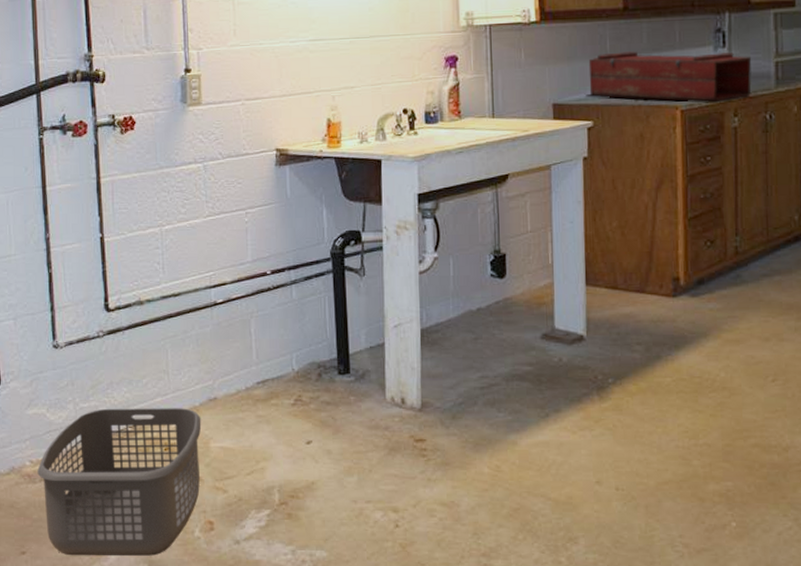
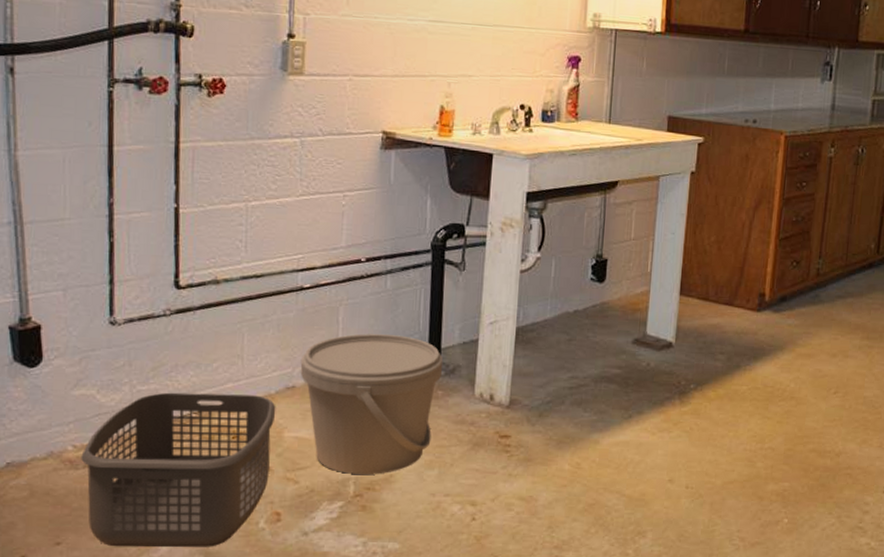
bucket: none [220,343,353,482] -> present [300,334,444,475]
wooden crate: present [584,51,752,104] -> none [699,72,853,133]

